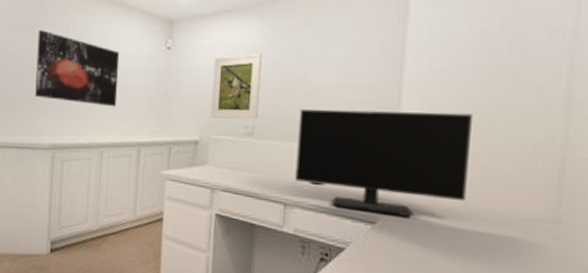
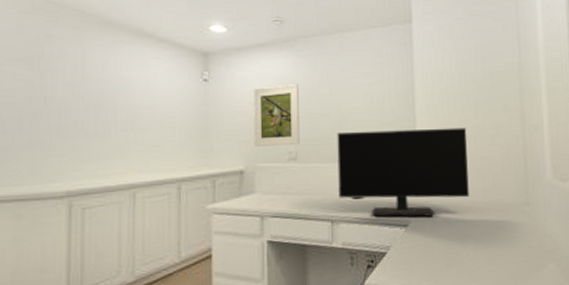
wall art: present [35,30,120,107] -> none [41,62,150,143]

